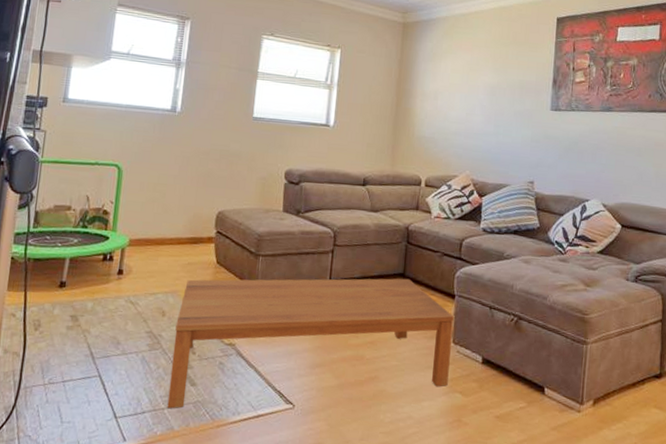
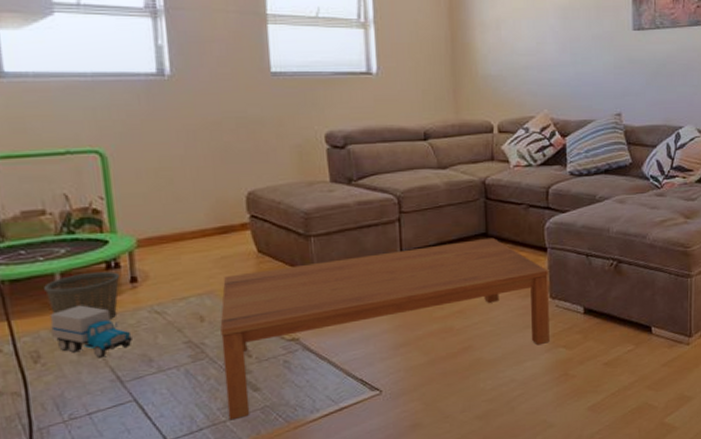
toy truck: none [52,287,109,334] -> present [49,305,132,358]
basket: none [55,261,112,303] -> present [43,271,120,319]

